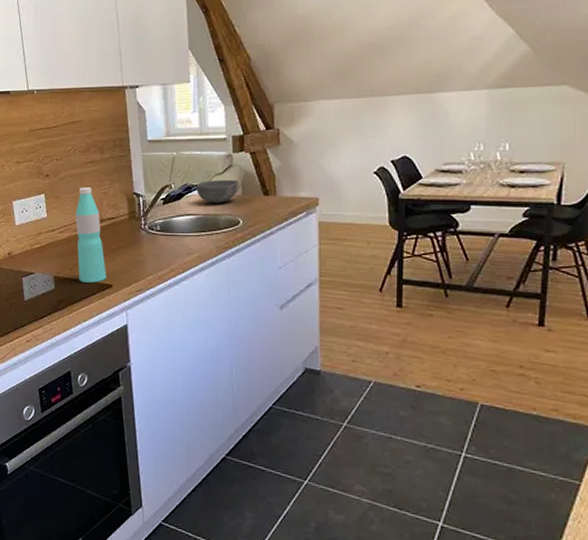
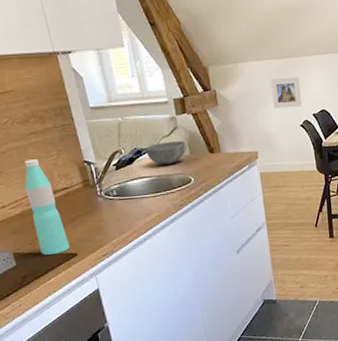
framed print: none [343,118,378,153] -> present [270,77,302,109]

